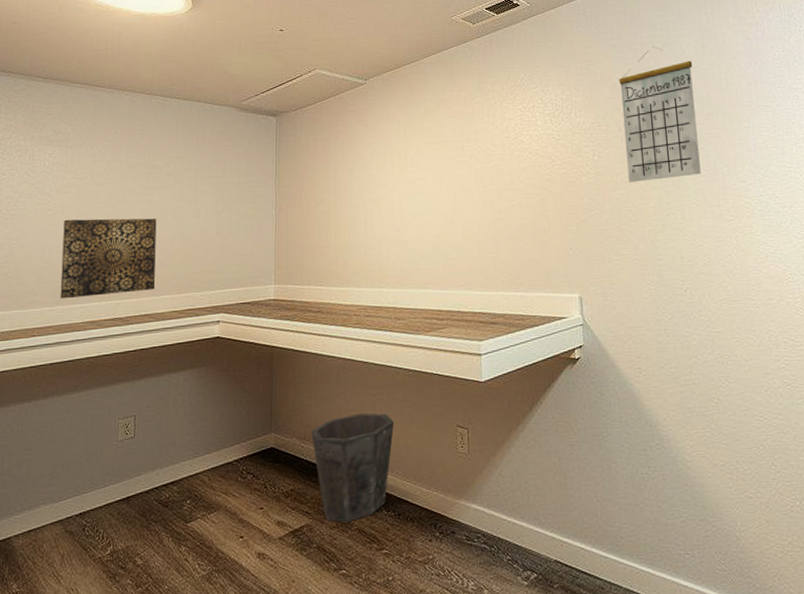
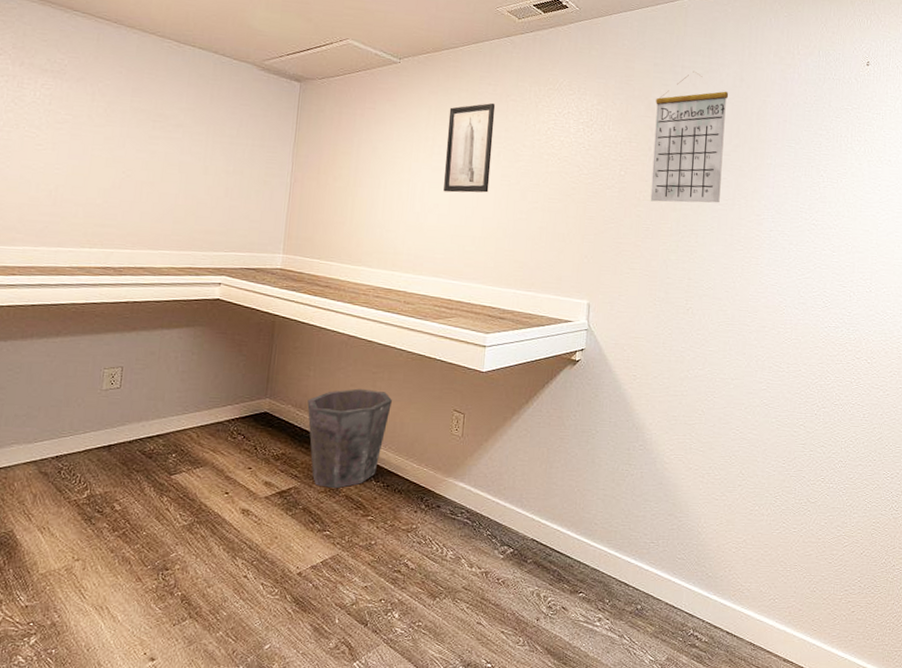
wall art: present [60,218,157,299] -> none [45,157,160,244]
wall art: none [417,108,465,202] -> present [443,102,496,193]

